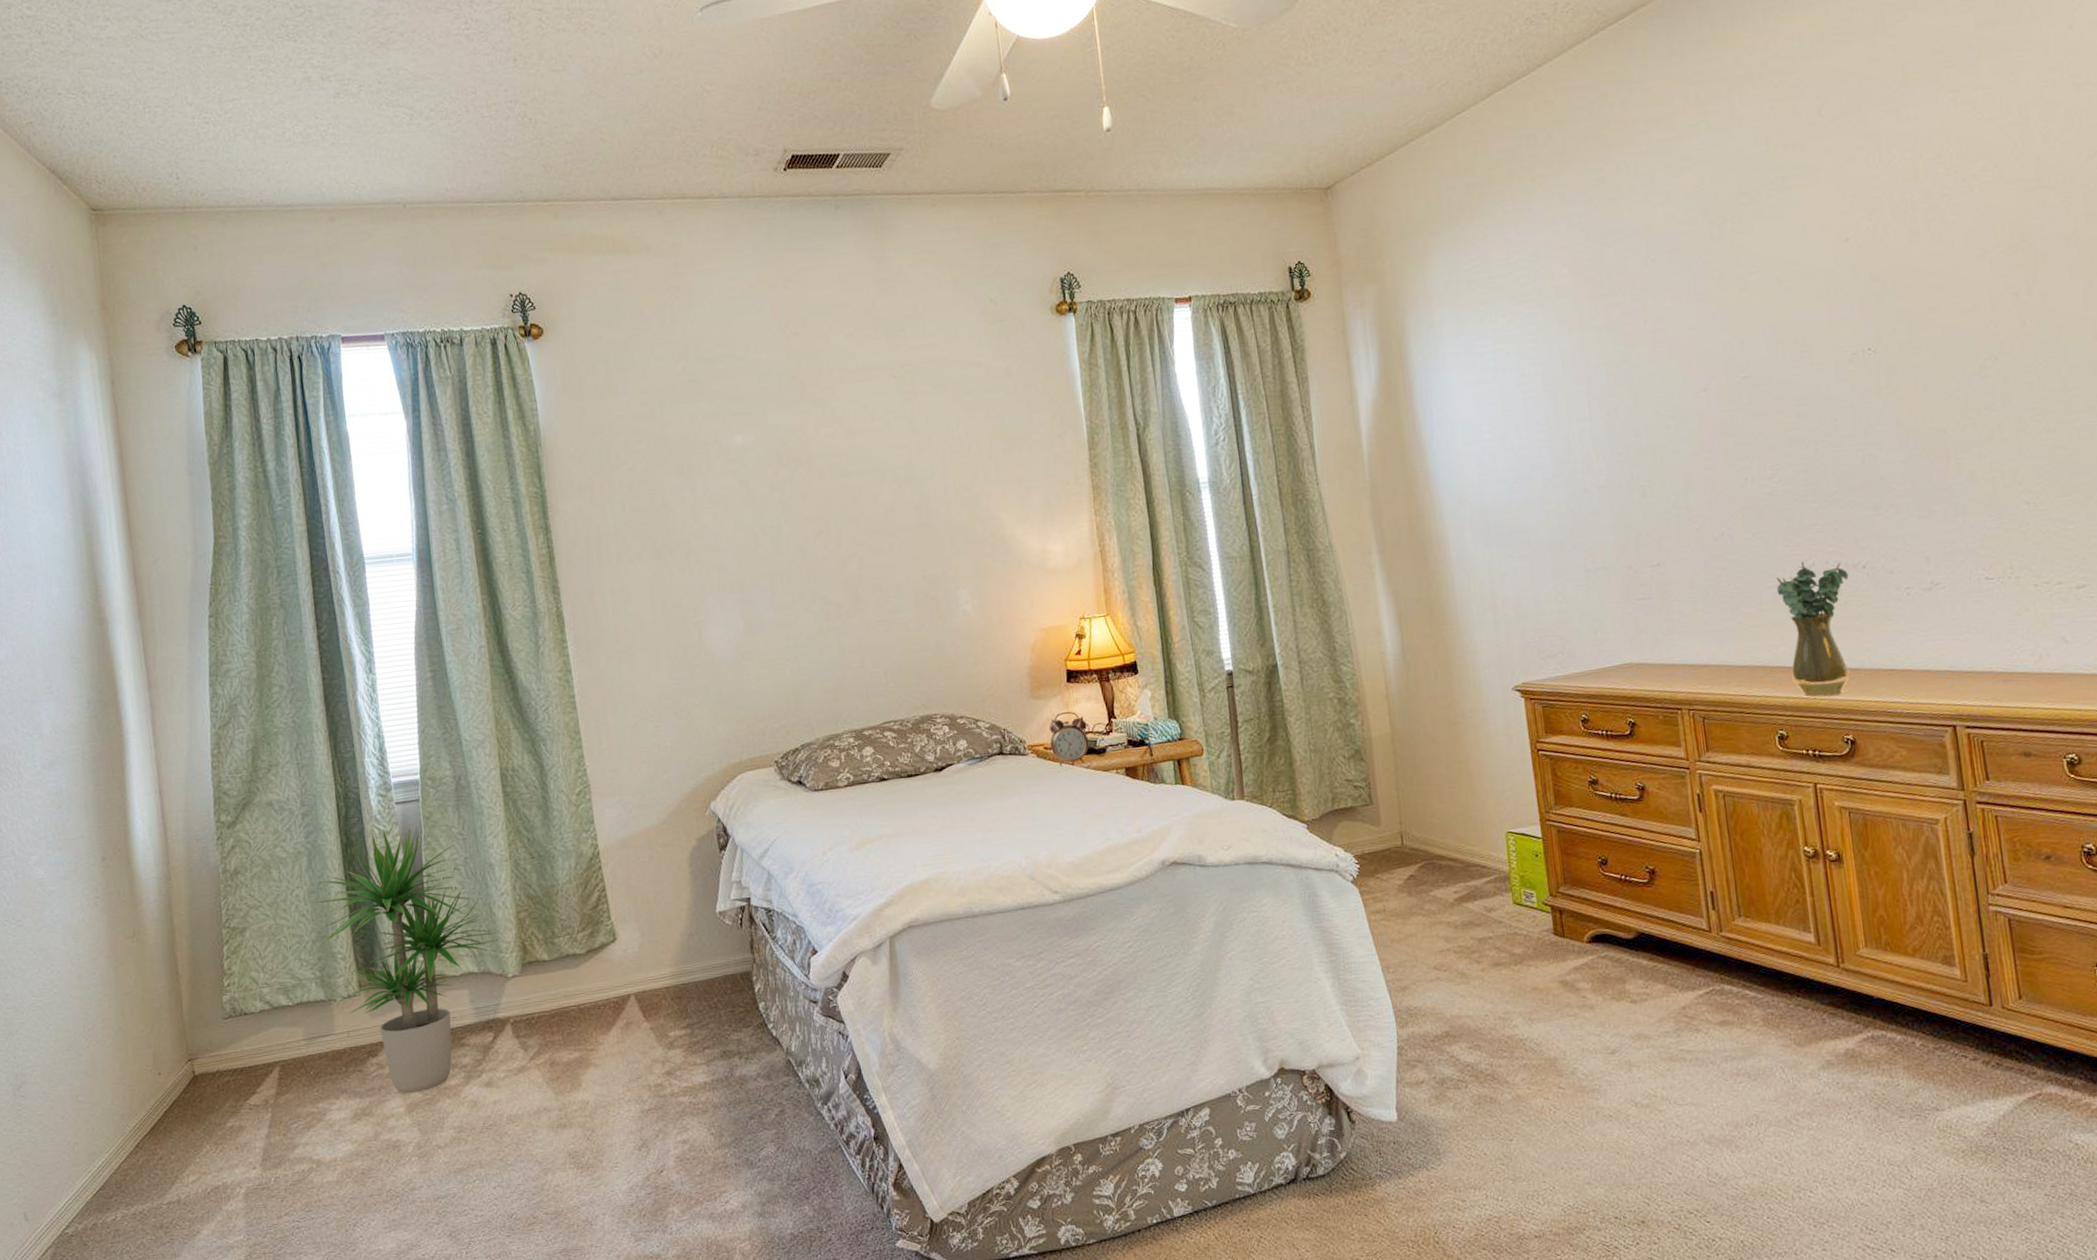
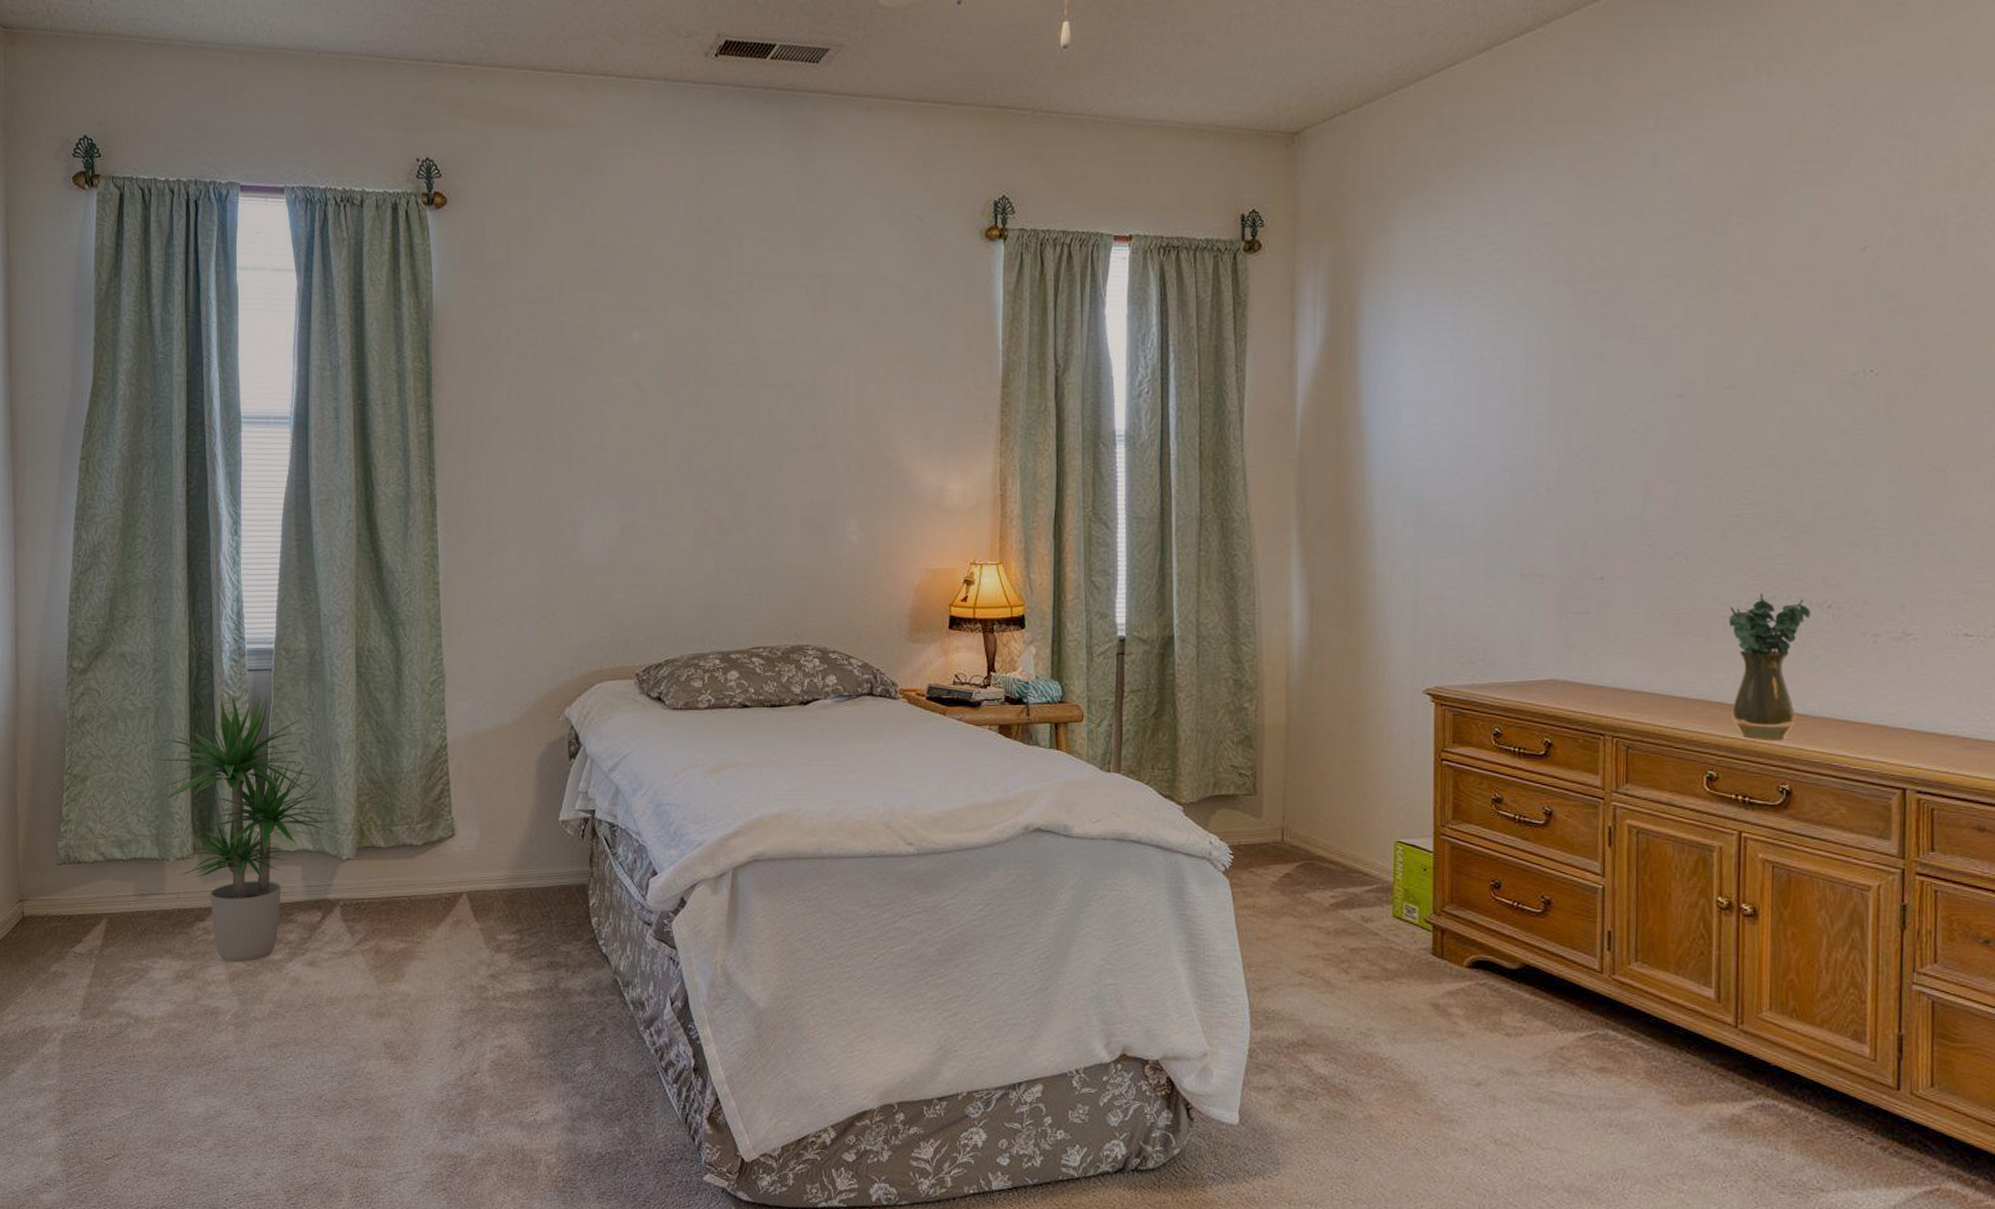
alarm clock: present [1048,711,1089,766] -> none [923,658,964,715]

